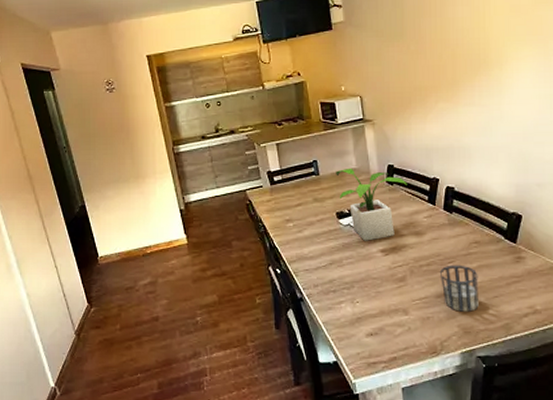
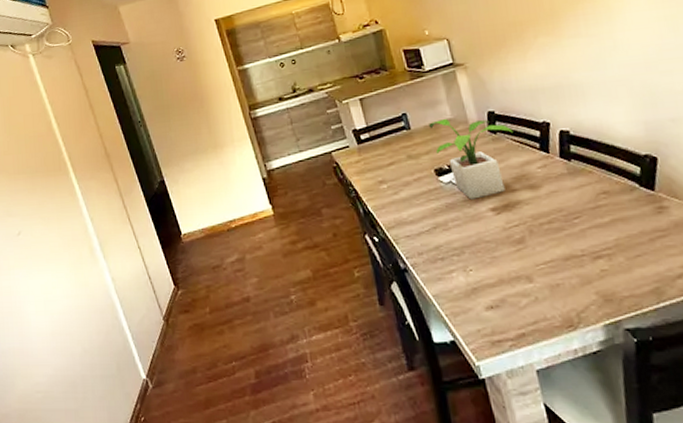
cup: present [439,265,479,312] -> none [564,220,618,276]

